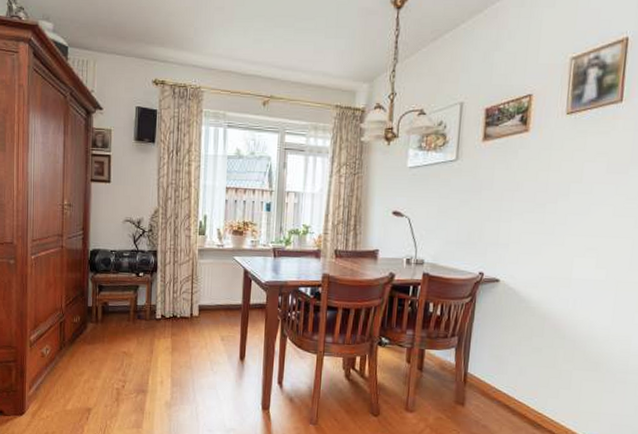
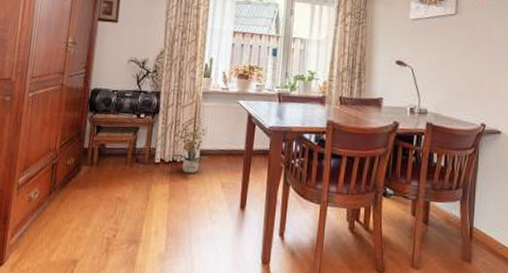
potted plant: none [169,282,207,328] -> present [171,125,208,173]

